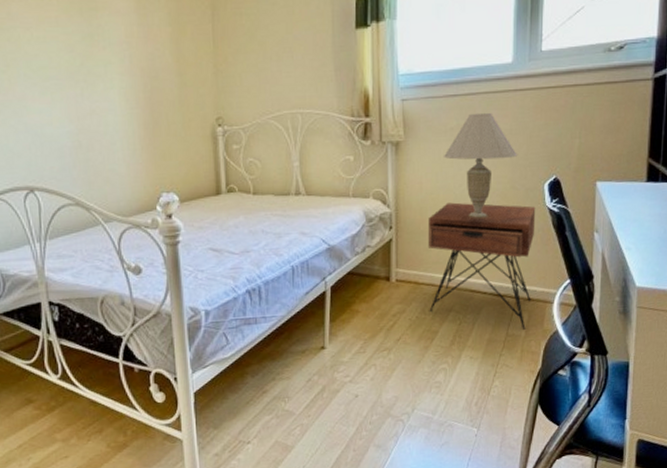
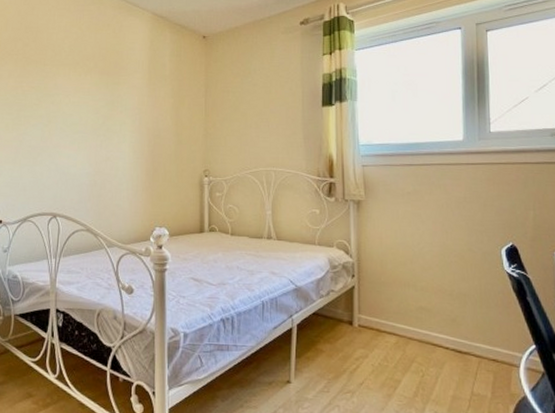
nightstand: present [427,202,536,330] -> none [388,258,496,391]
table lamp: present [444,112,518,218] -> none [402,181,474,275]

